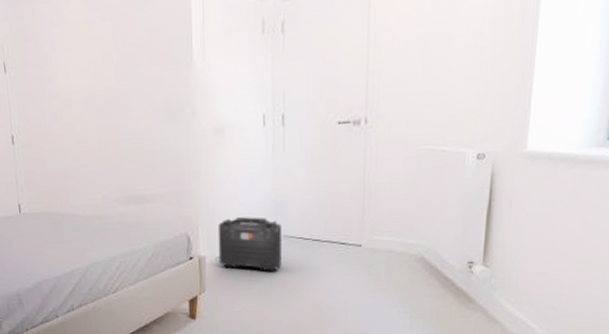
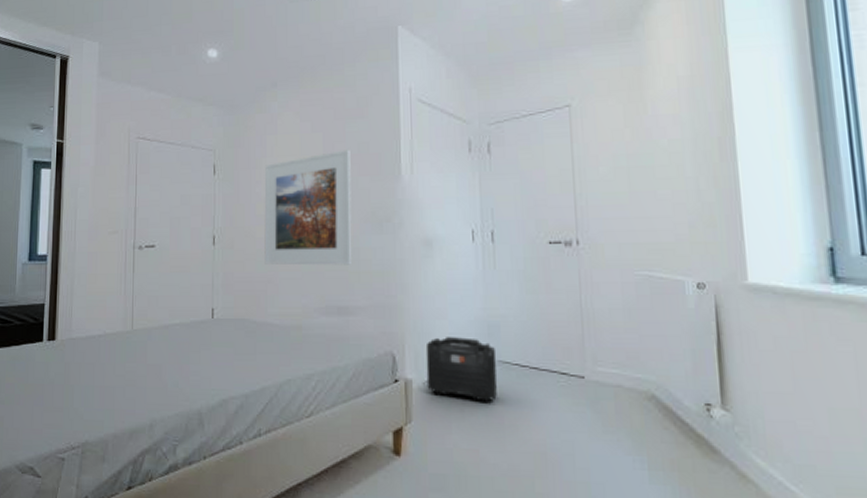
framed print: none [55,38,147,161] -> present [264,150,352,266]

